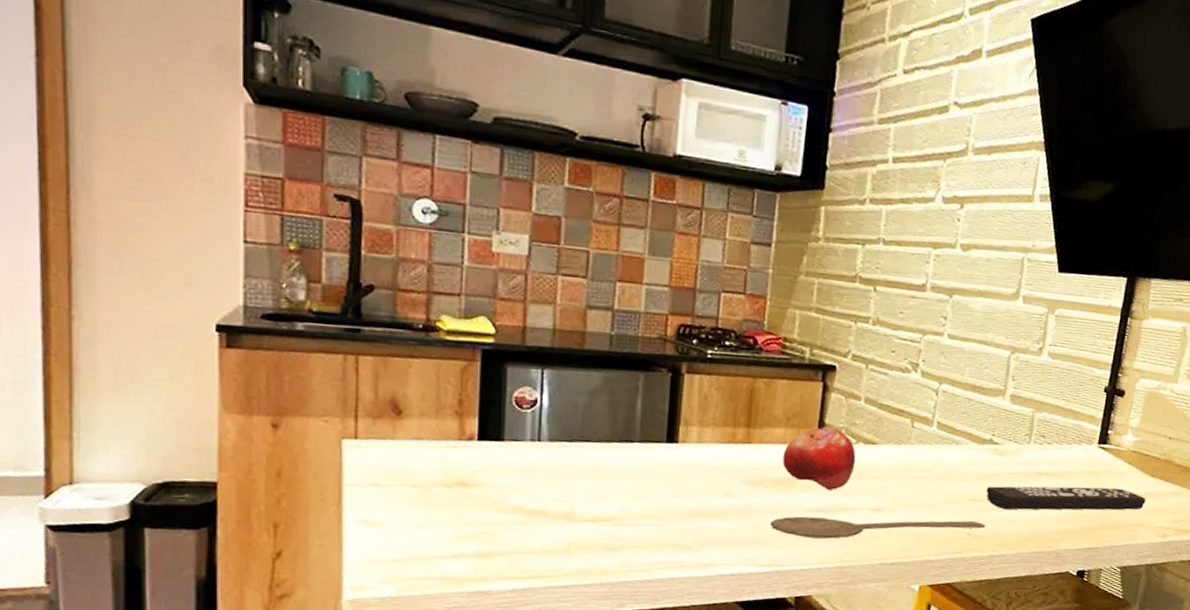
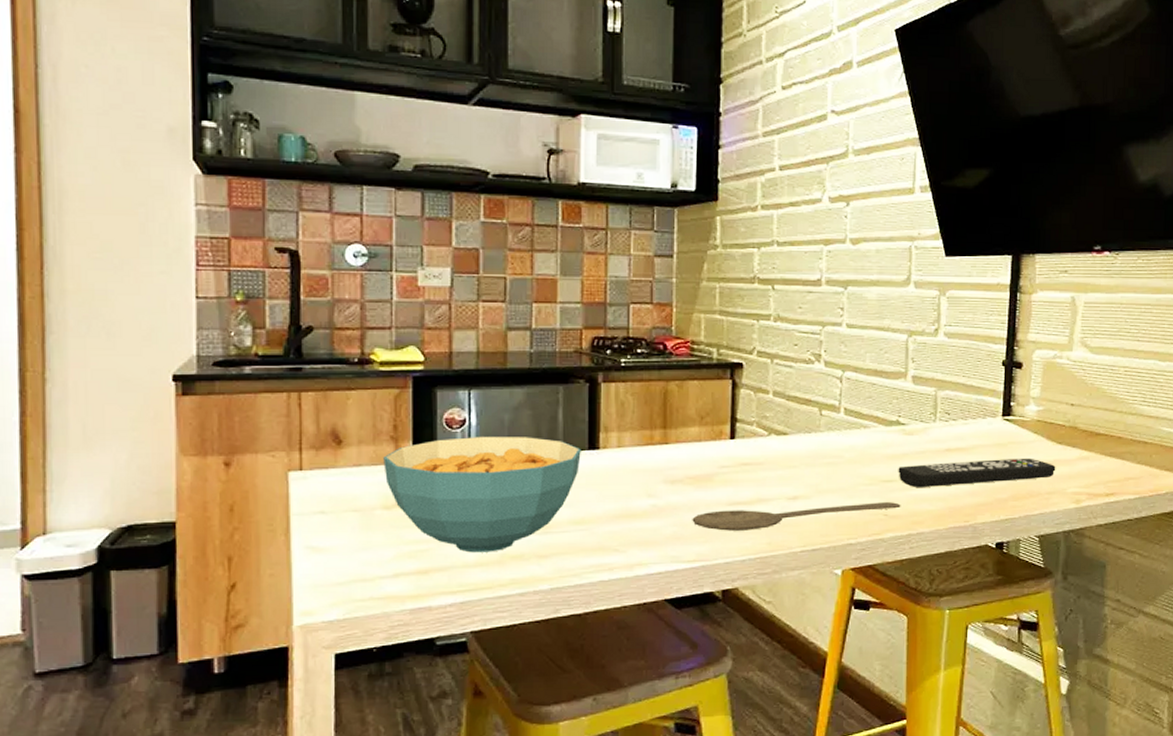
cereal bowl: none [446,418,659,540] -> present [383,437,581,553]
fruit: present [782,427,856,490] -> none [699,423,769,482]

